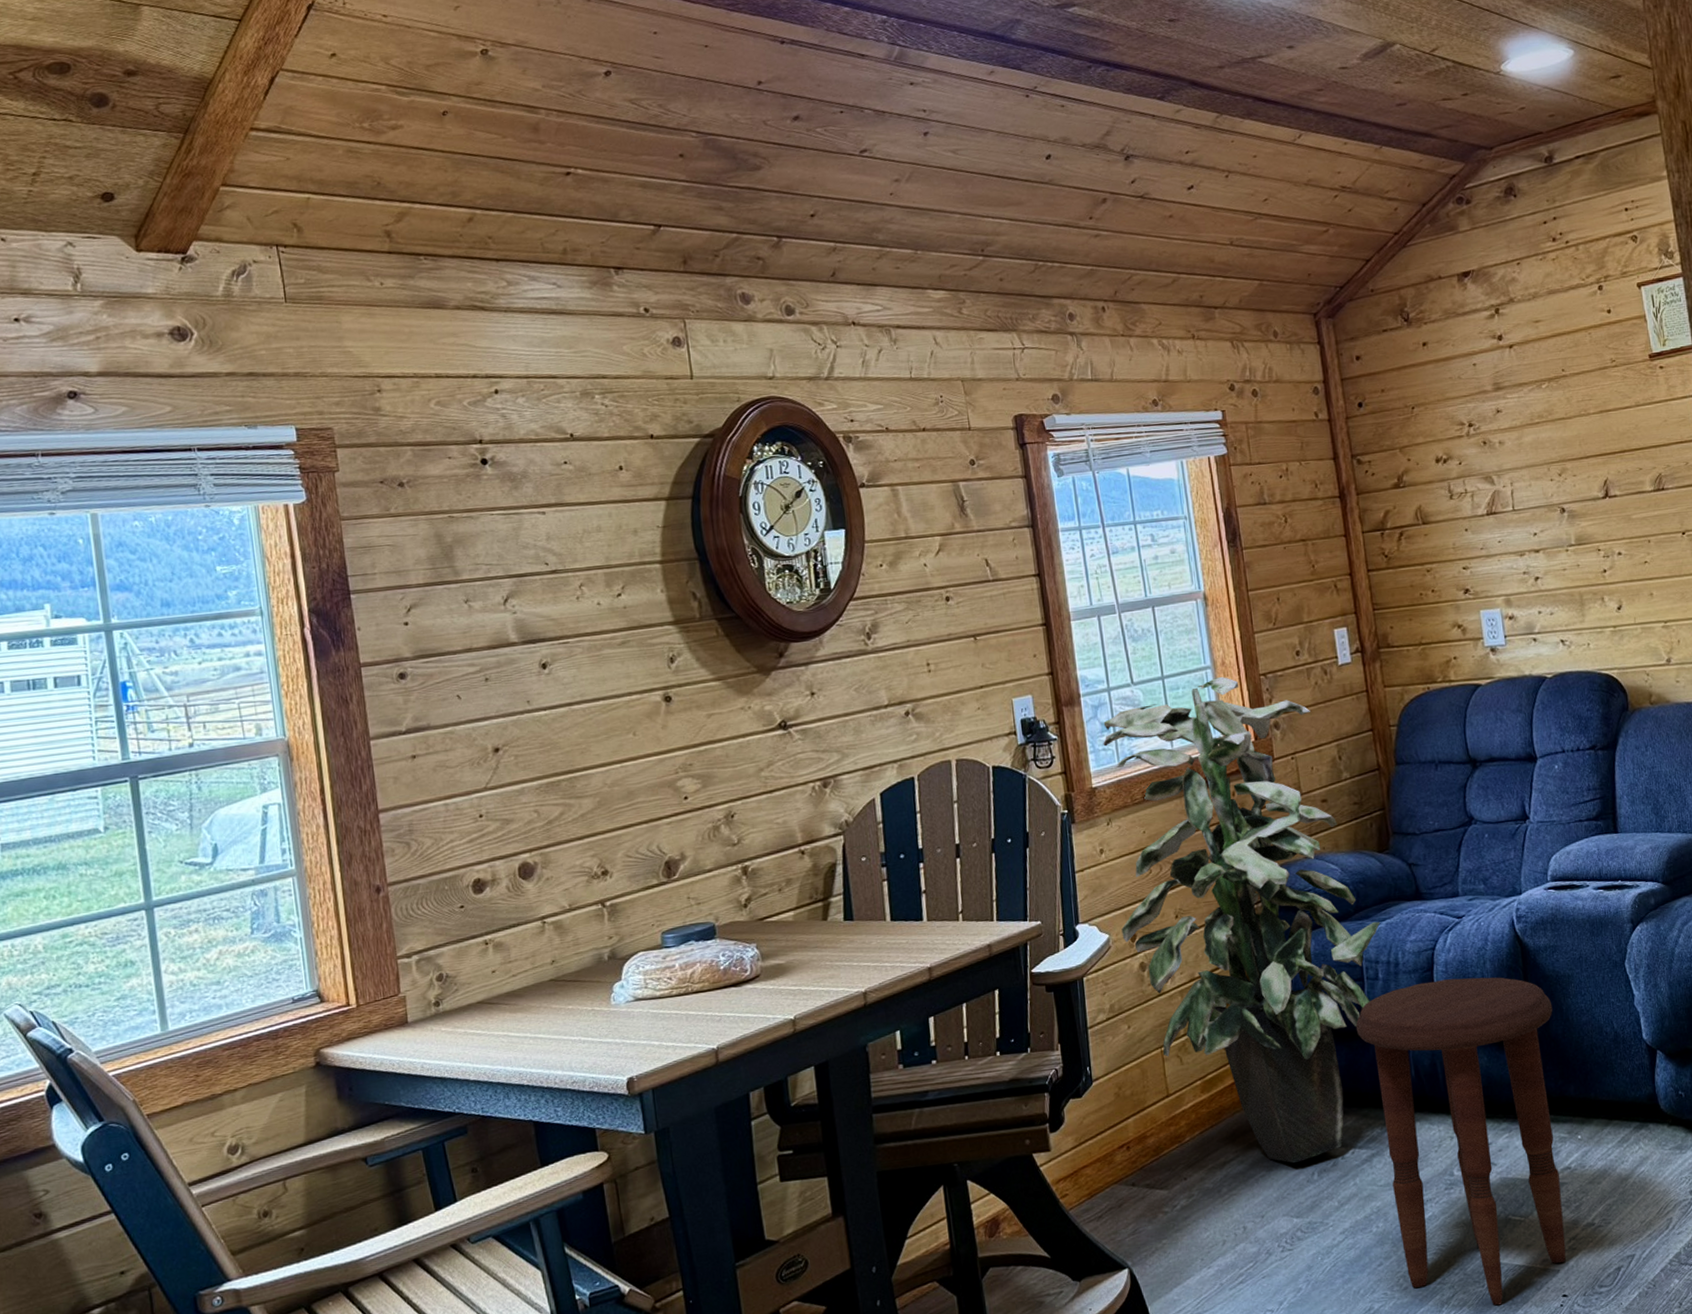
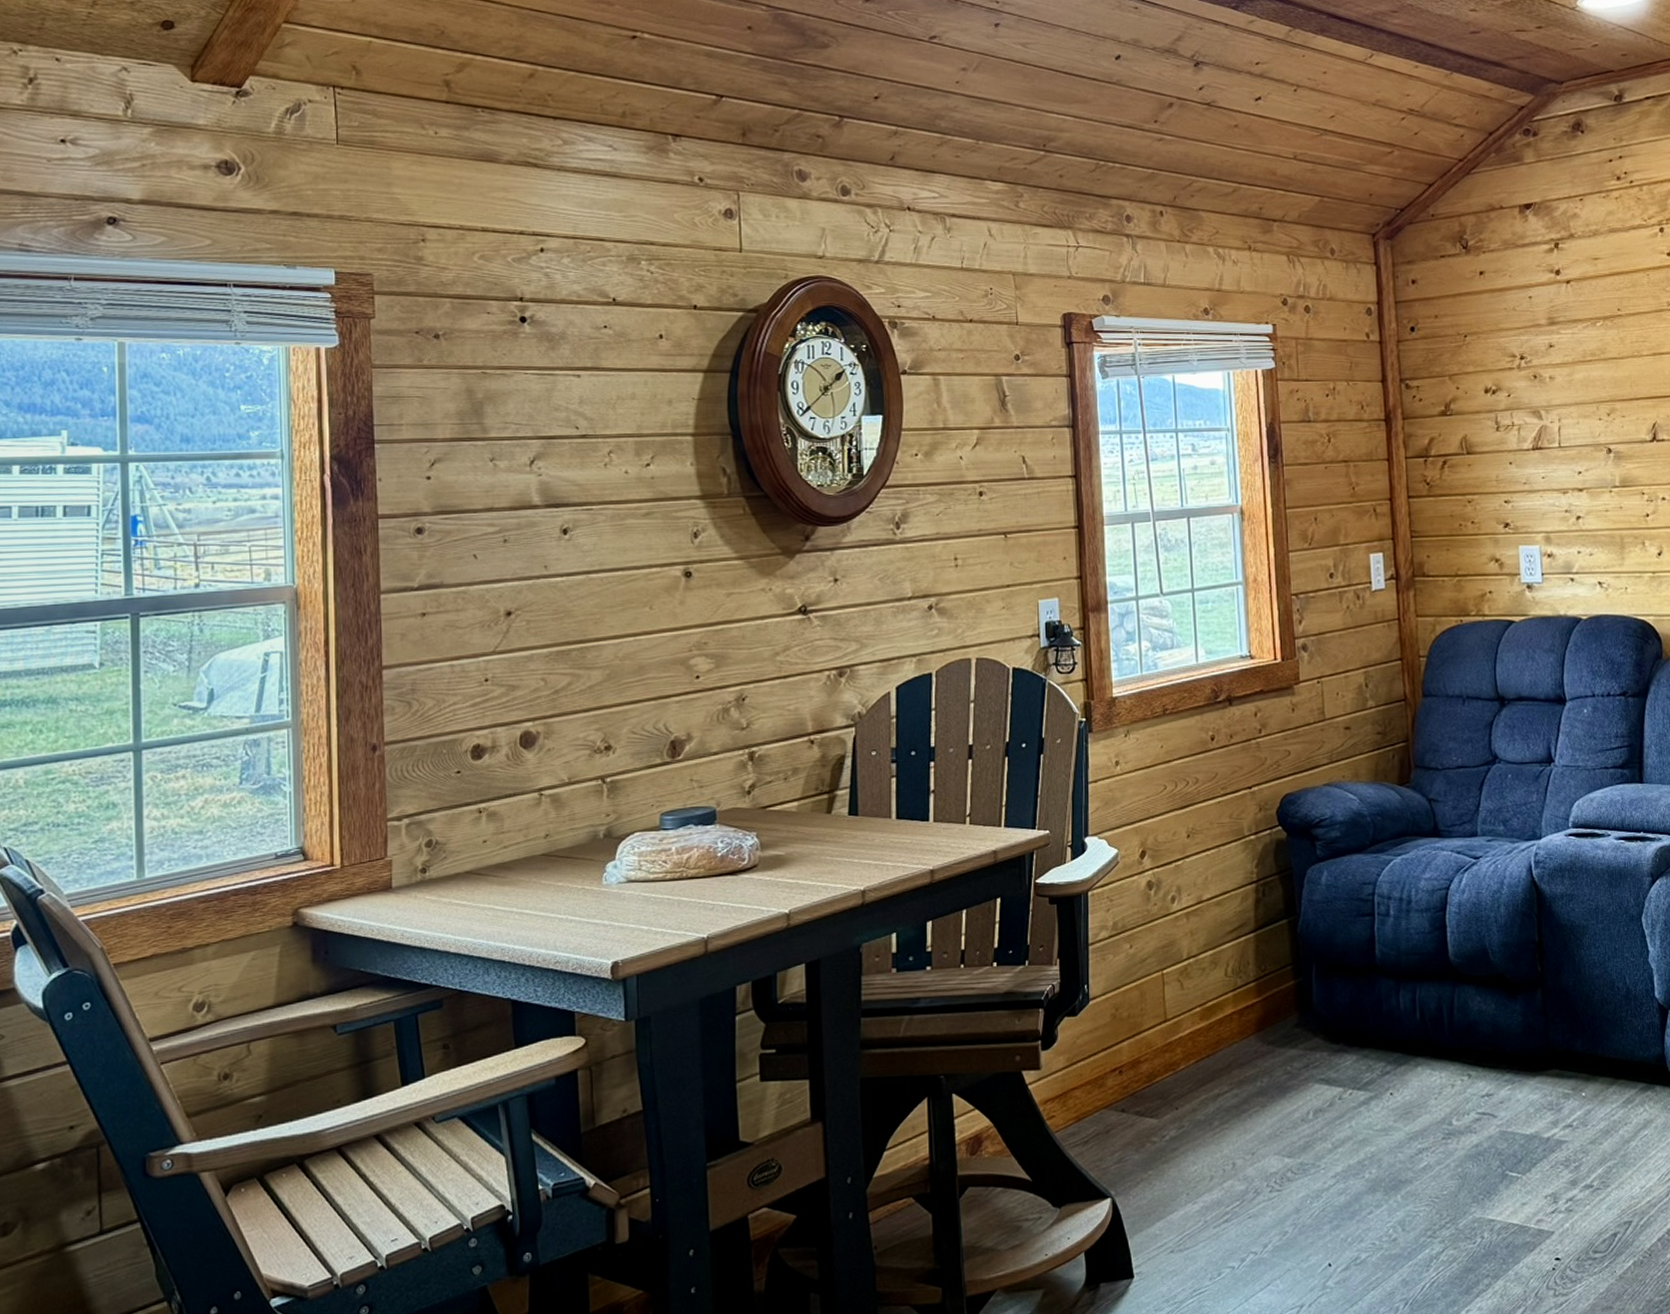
indoor plant: present [1103,676,1381,1163] -> none [1127,593,1396,1100]
side table: present [1356,977,1566,1306] -> none [1363,920,1565,1264]

